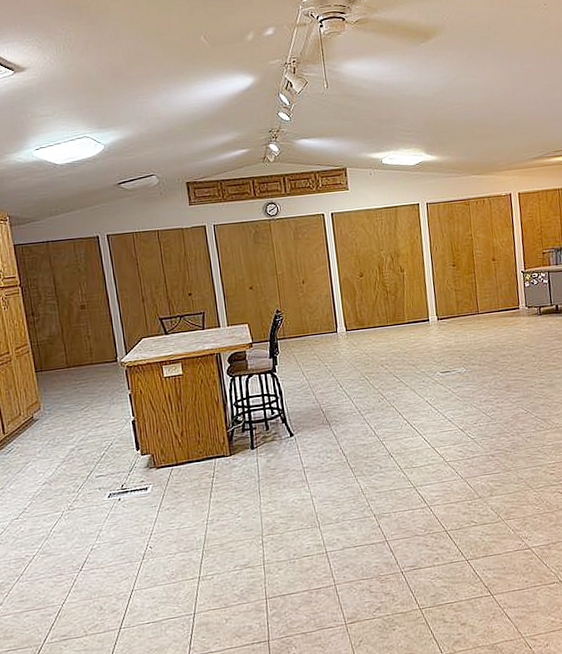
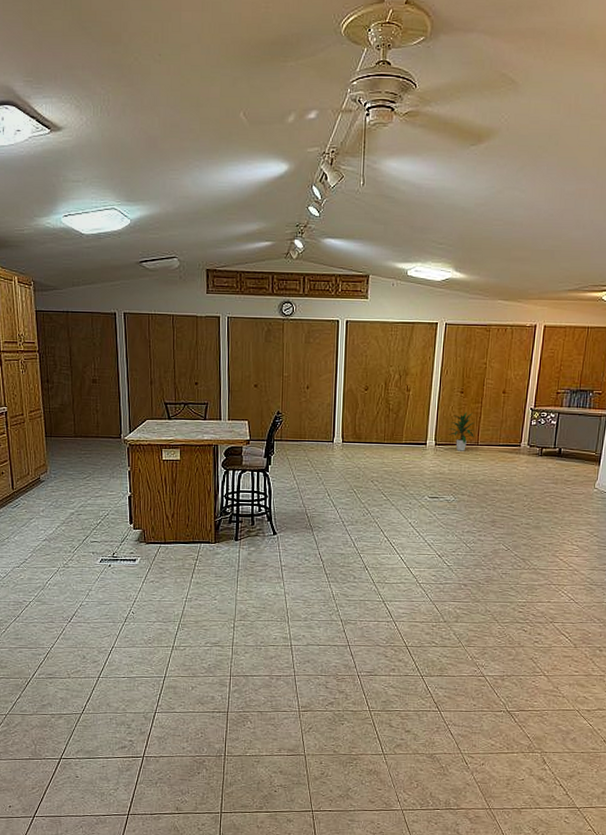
indoor plant: none [447,282,475,323] -> present [448,412,475,451]

